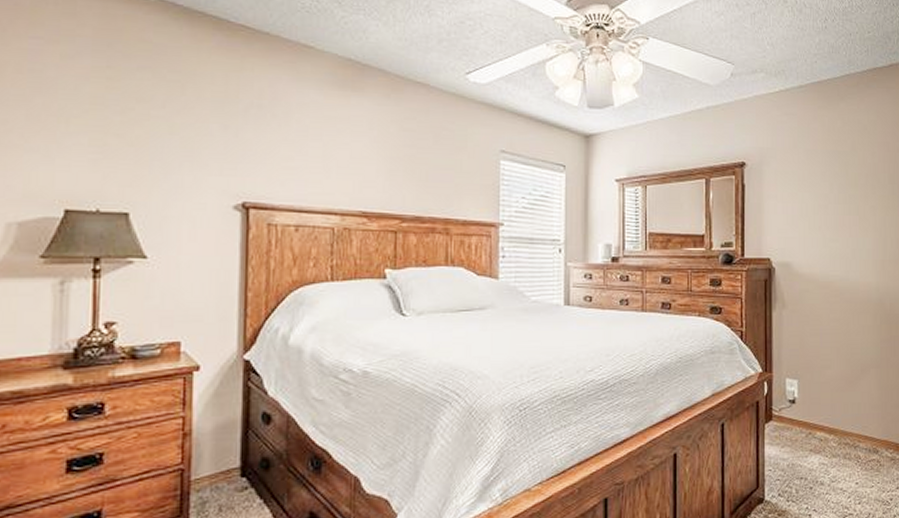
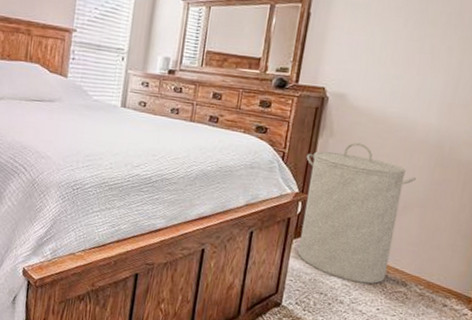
laundry hamper: none [764,310,868,459] -> present [298,142,417,284]

